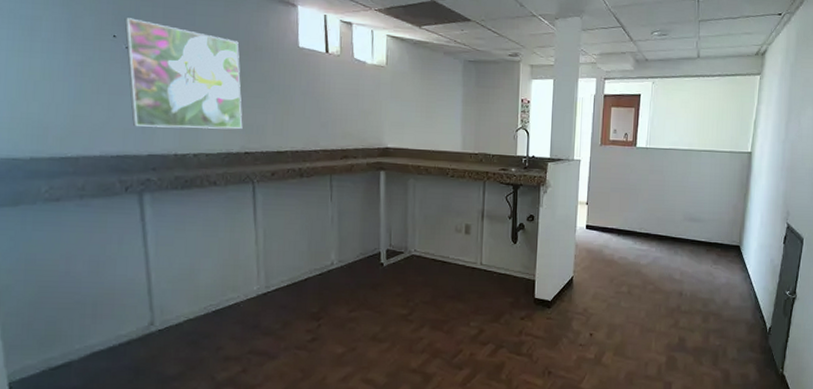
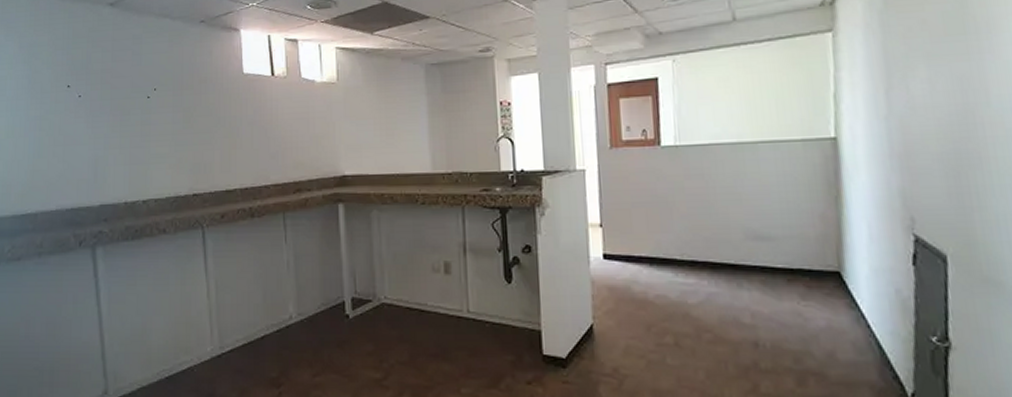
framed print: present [124,18,243,130] -> none [77,66,190,176]

